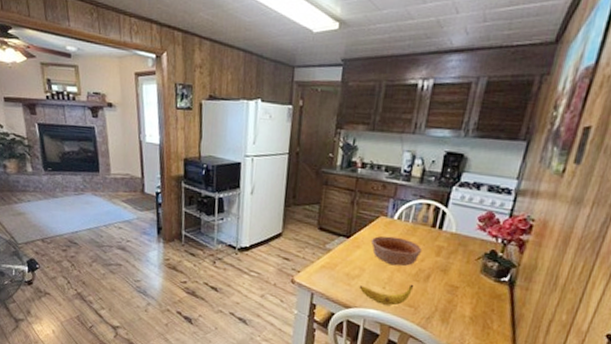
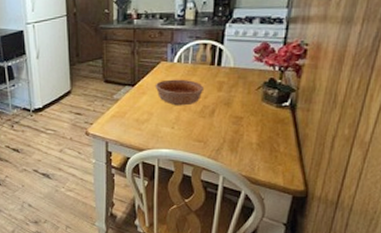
banana: present [359,284,414,306] -> none [149,120,201,143]

